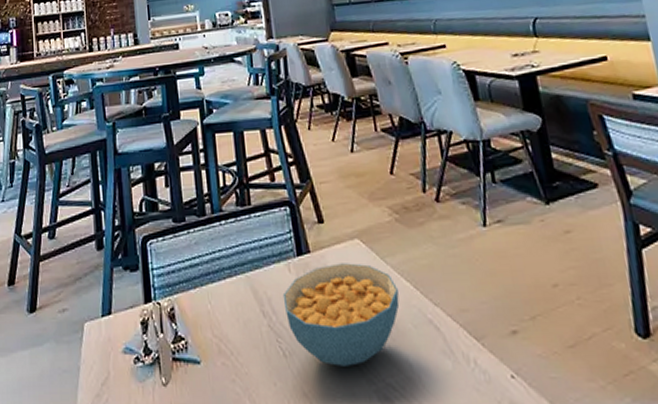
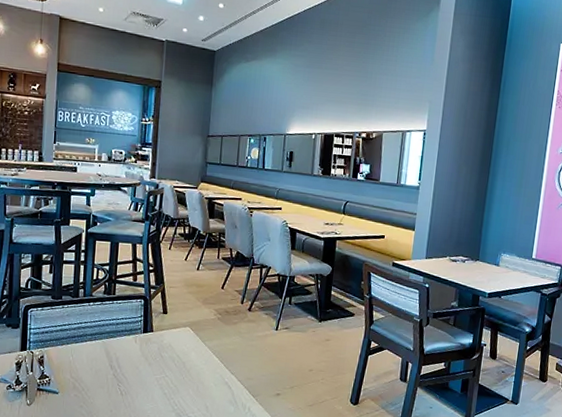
cereal bowl: present [282,263,400,366] -> none [127,341,209,405]

